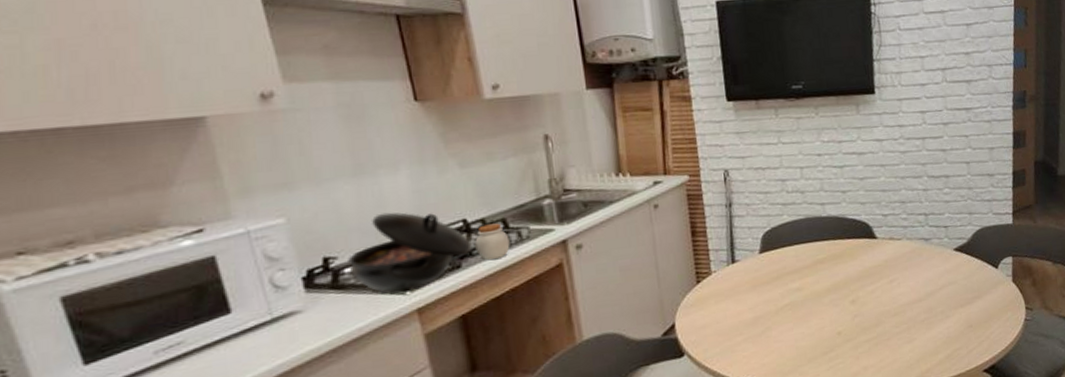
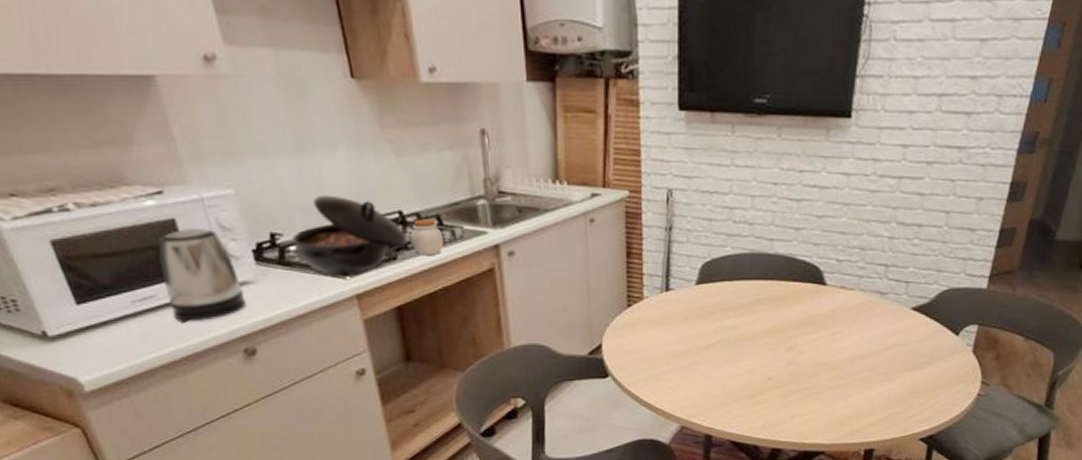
kettle: none [192,262,292,366] -> present [158,229,246,323]

